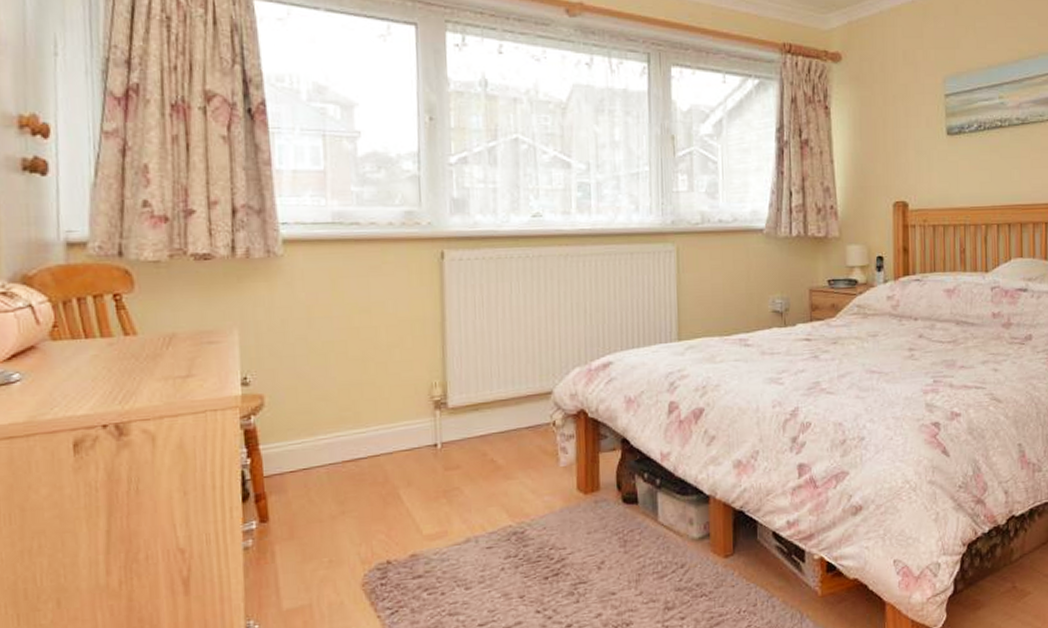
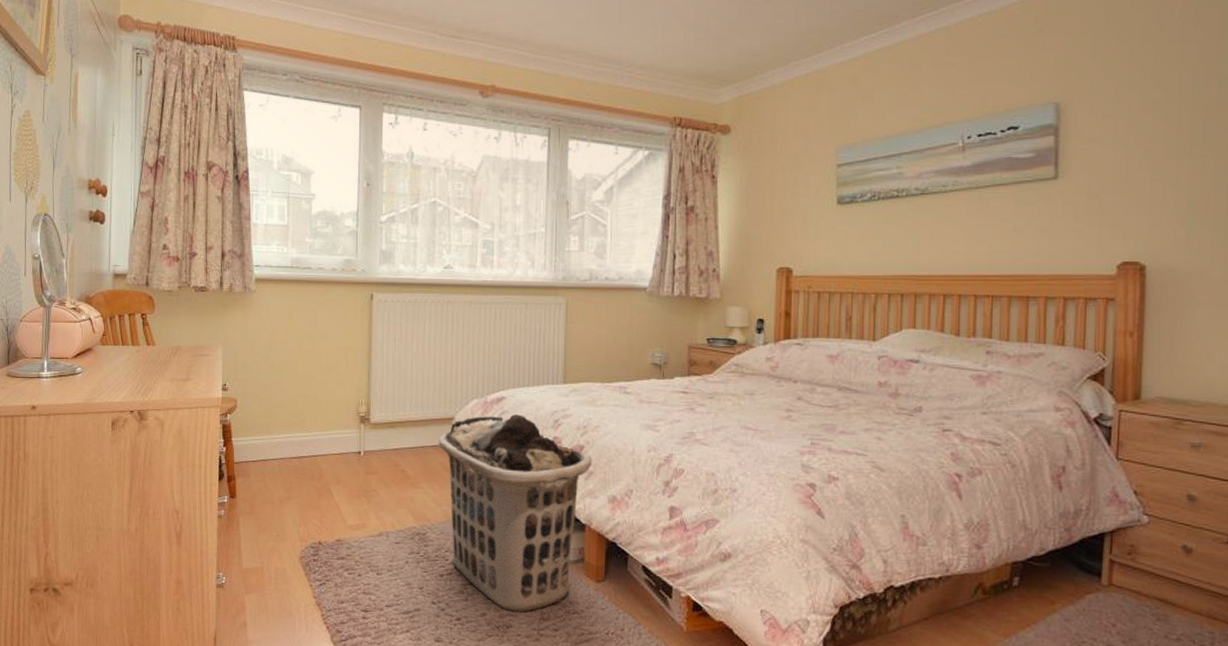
clothes hamper: none [534,380,714,607] -> present [438,414,592,613]

